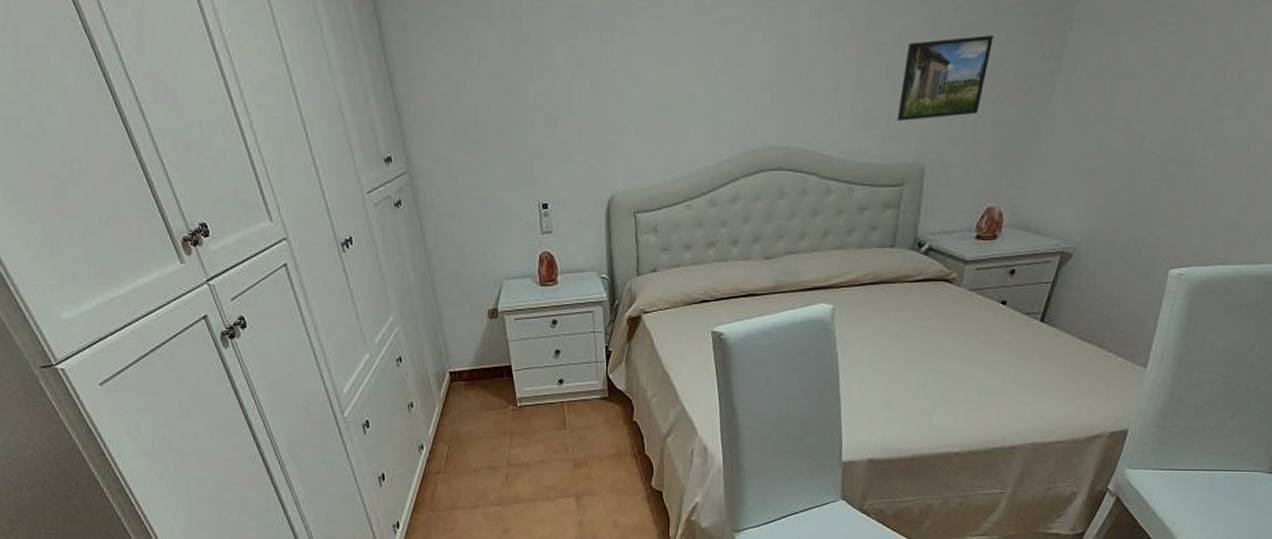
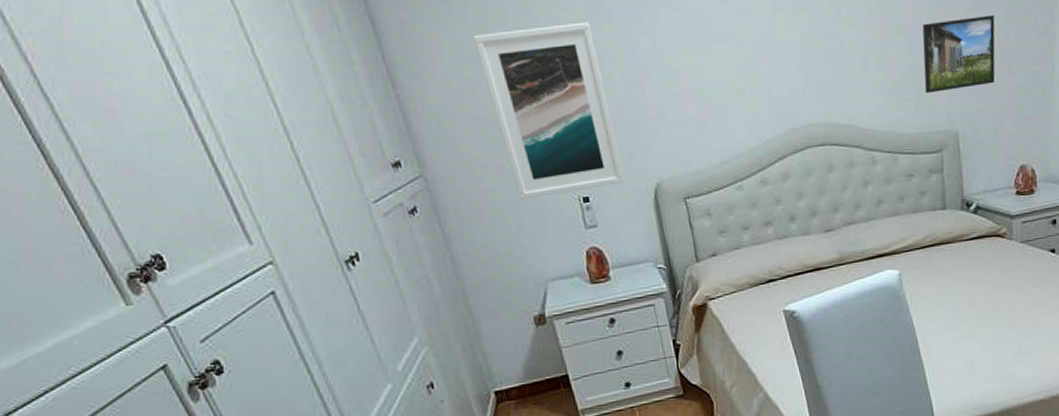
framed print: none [463,28,582,202] -> present [474,22,625,200]

